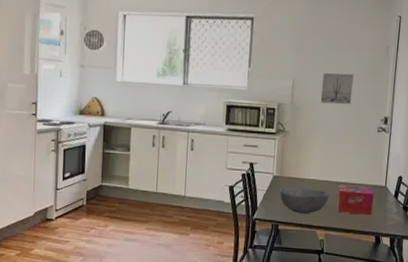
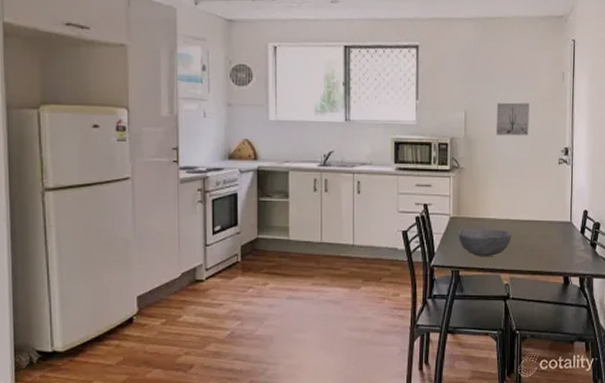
tissue box: present [336,185,374,215] -> none [519,223,559,254]

